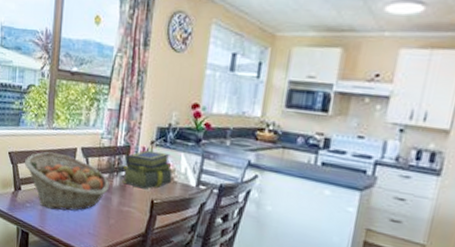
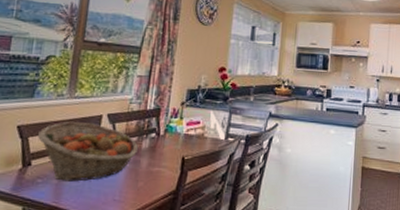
stack of books: present [122,150,173,189] -> none [152,111,203,148]

